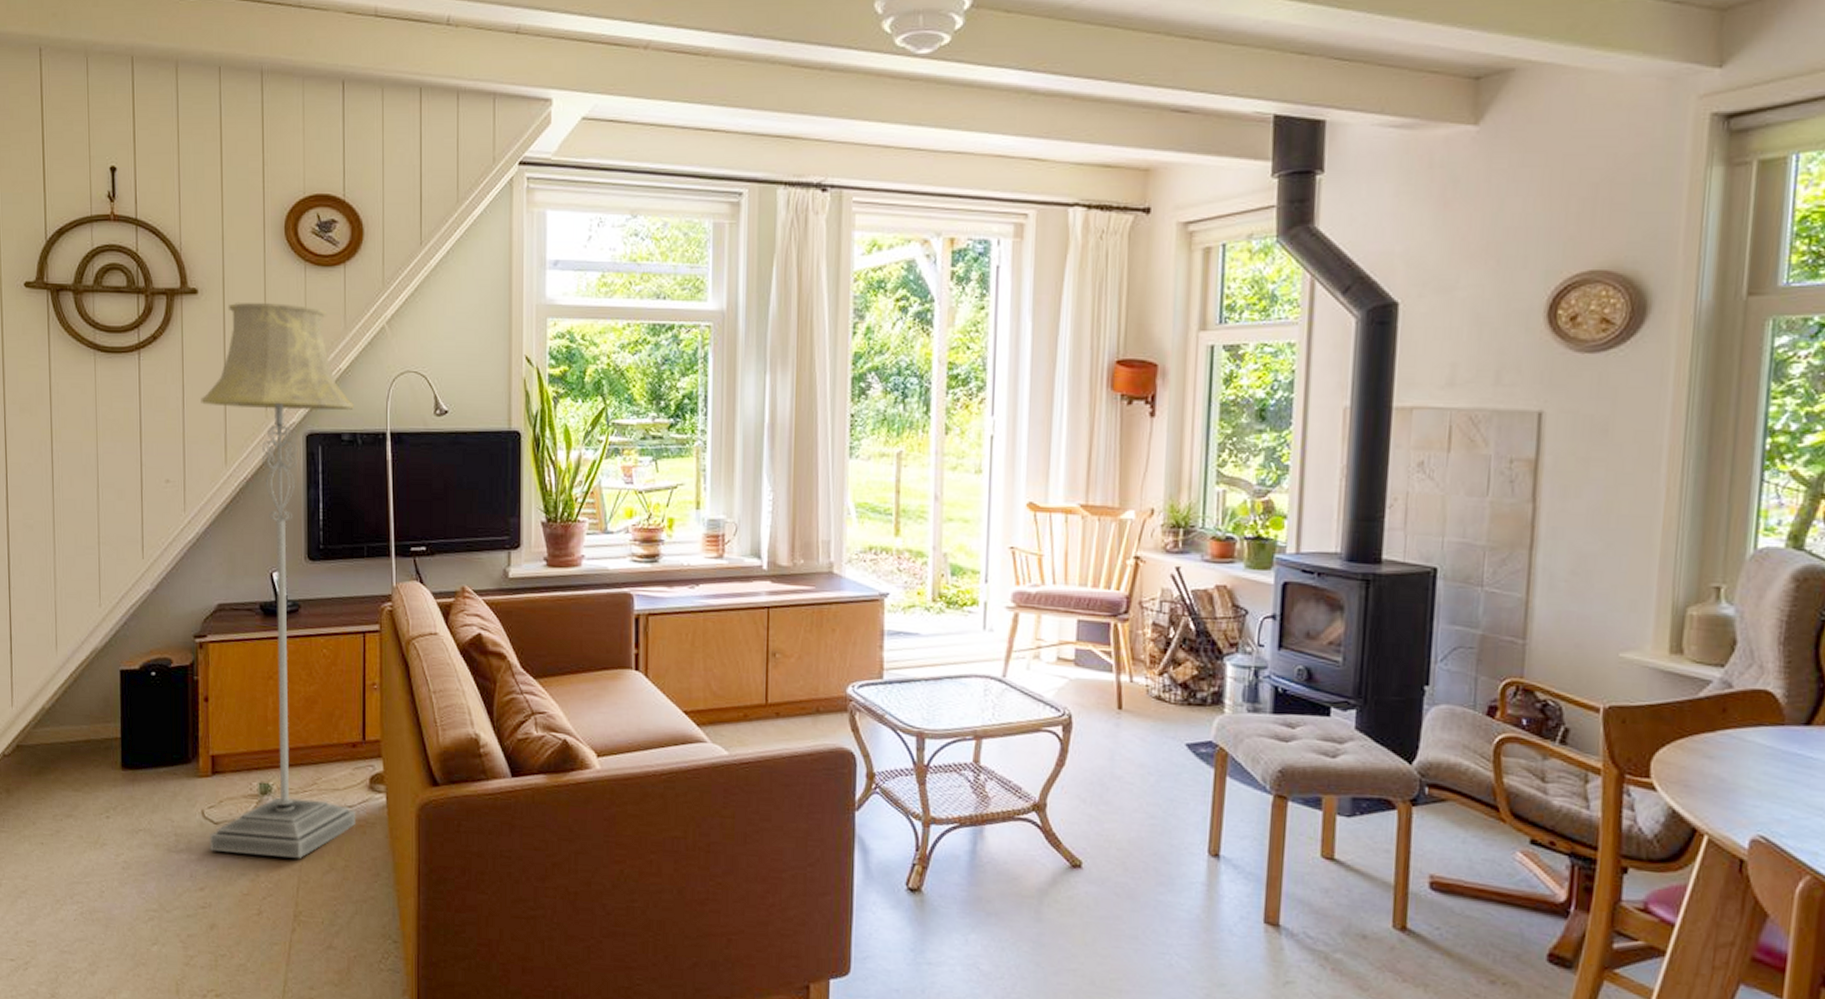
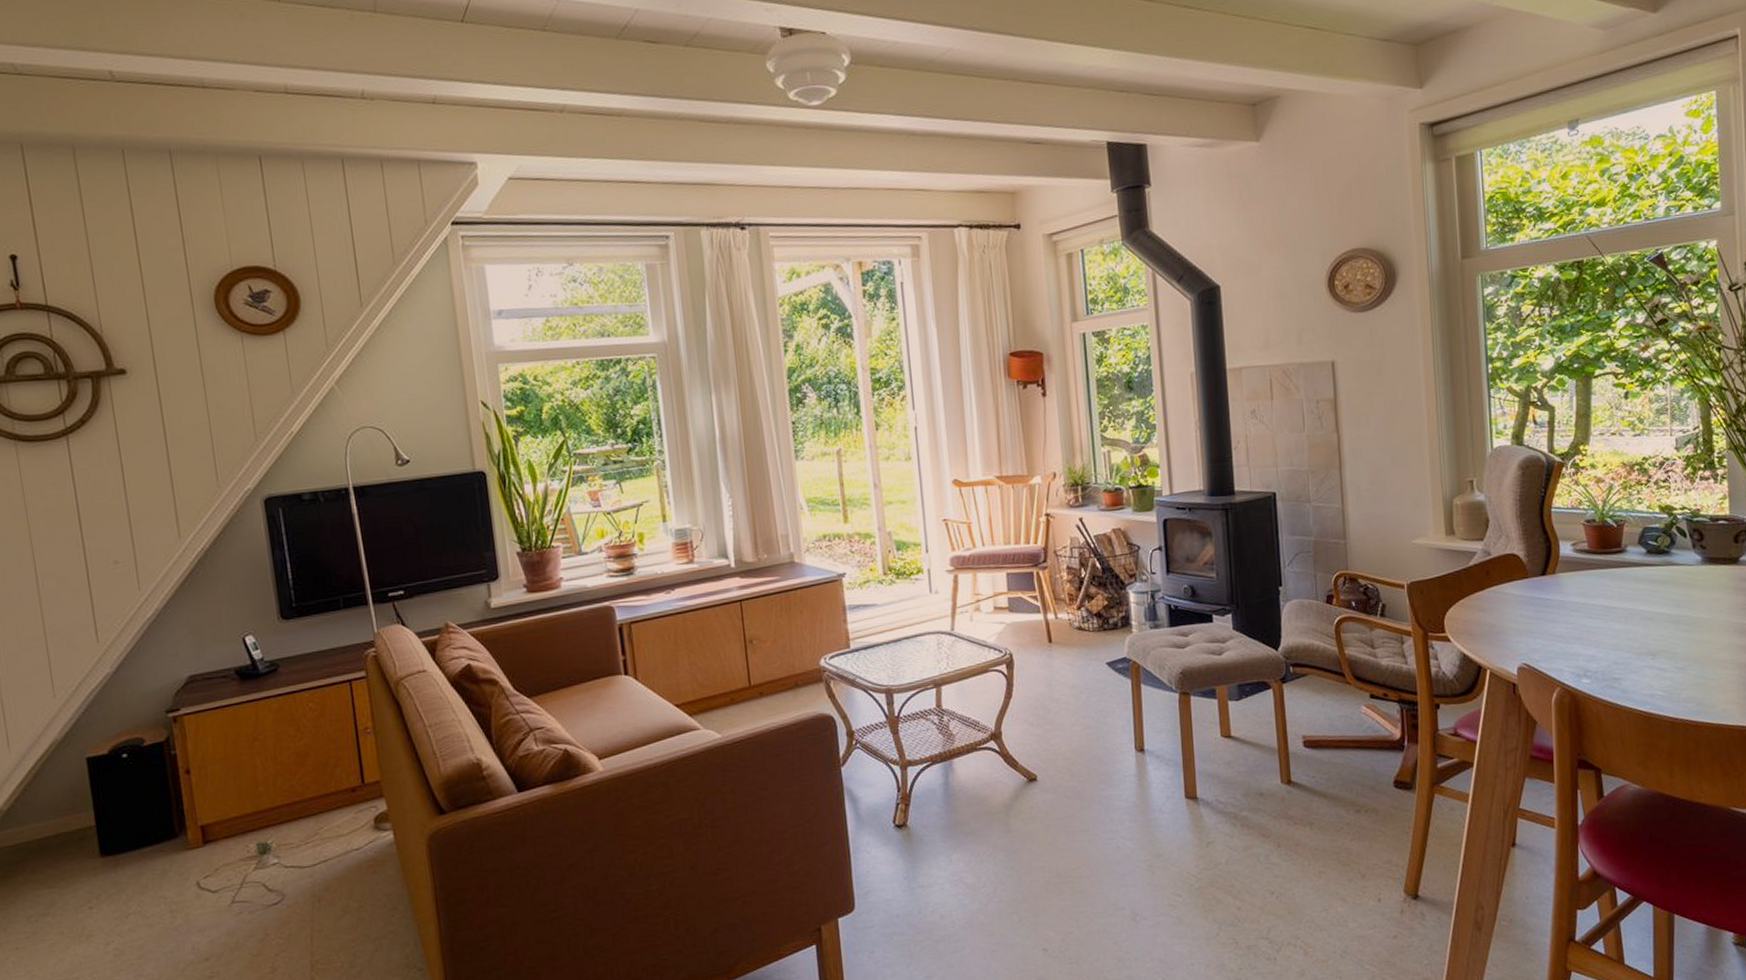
floor lamp: present [200,301,355,858] -> none [143,375,365,919]

